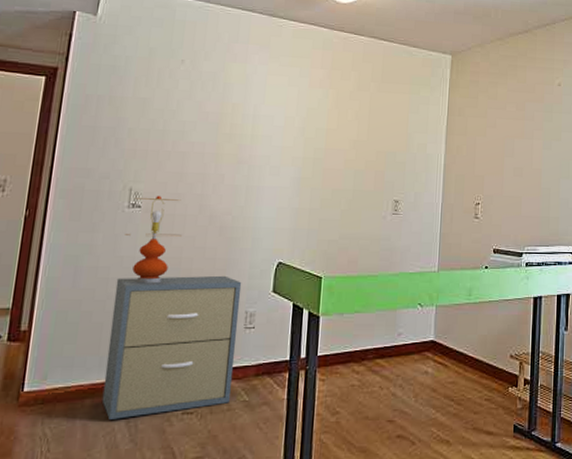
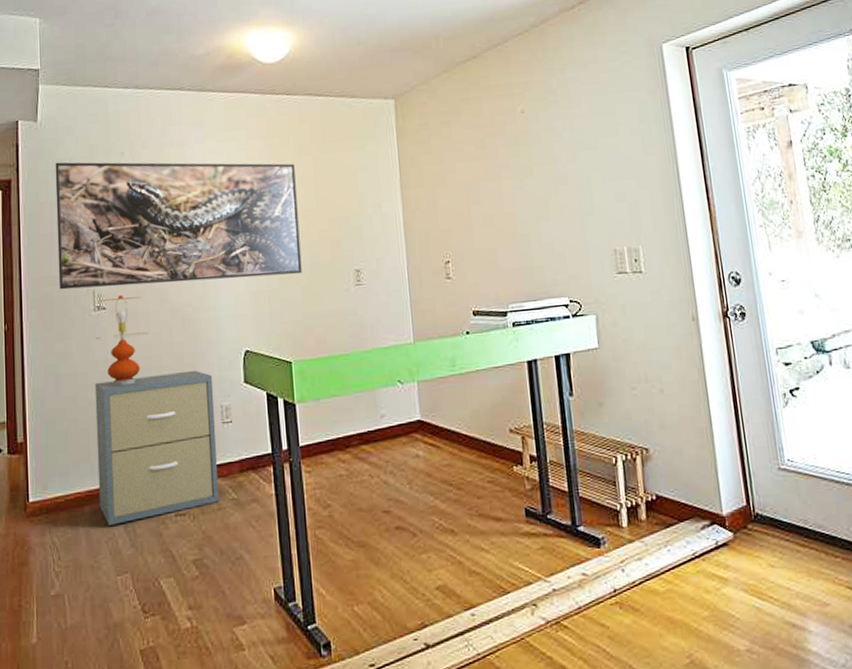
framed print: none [93,58,352,198] -> present [55,162,302,290]

